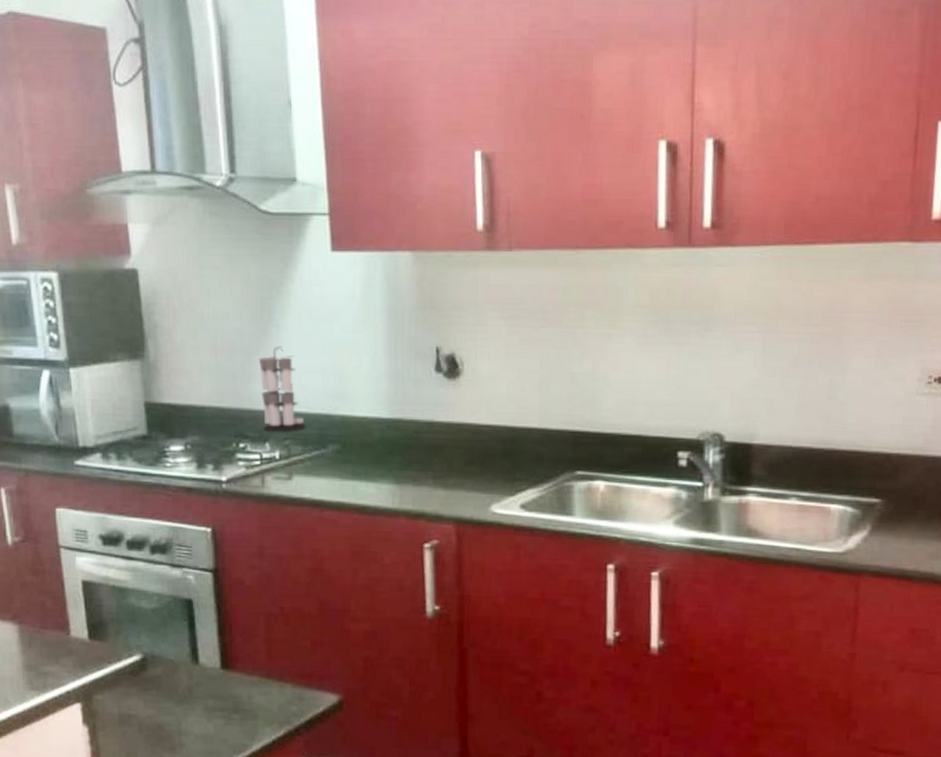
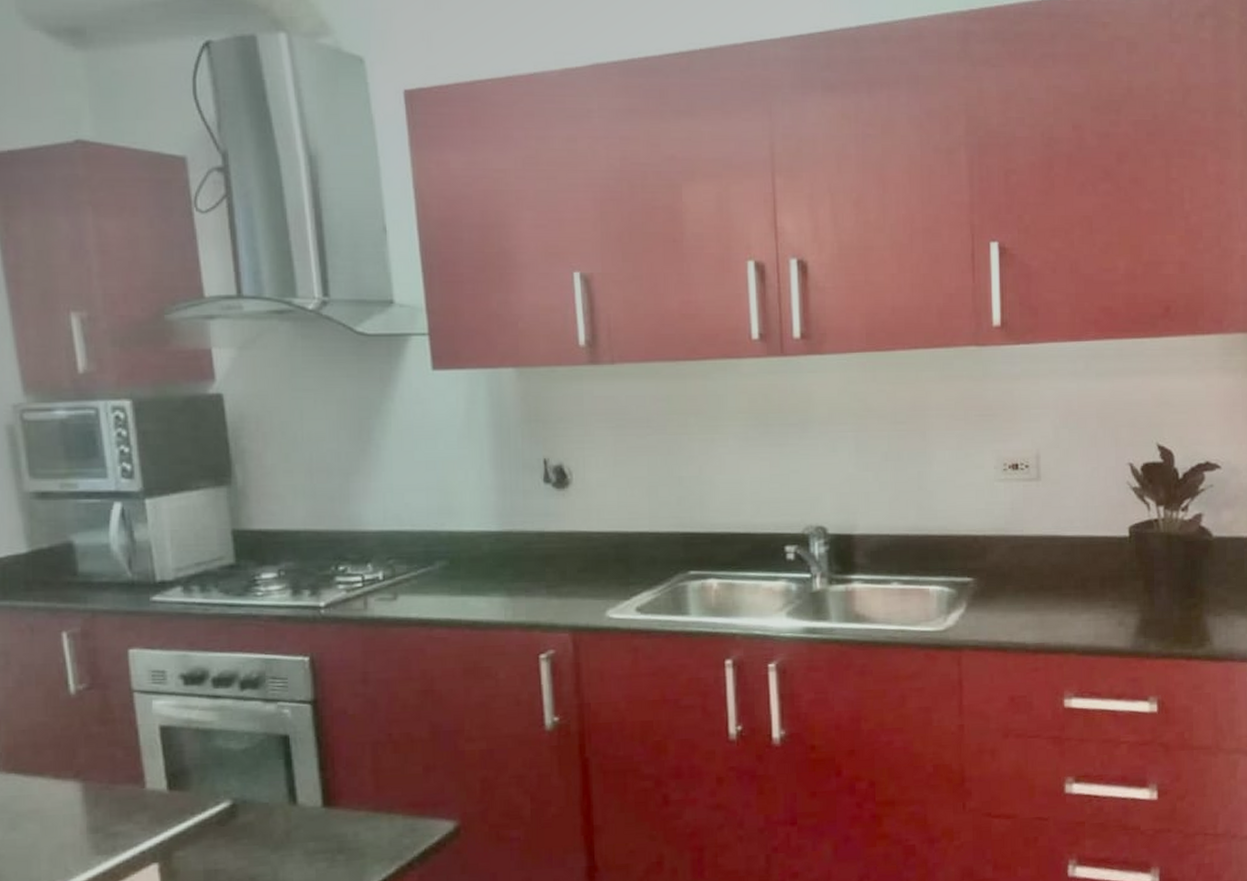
spice rack: present [258,346,306,433] -> none [357,465,411,553]

